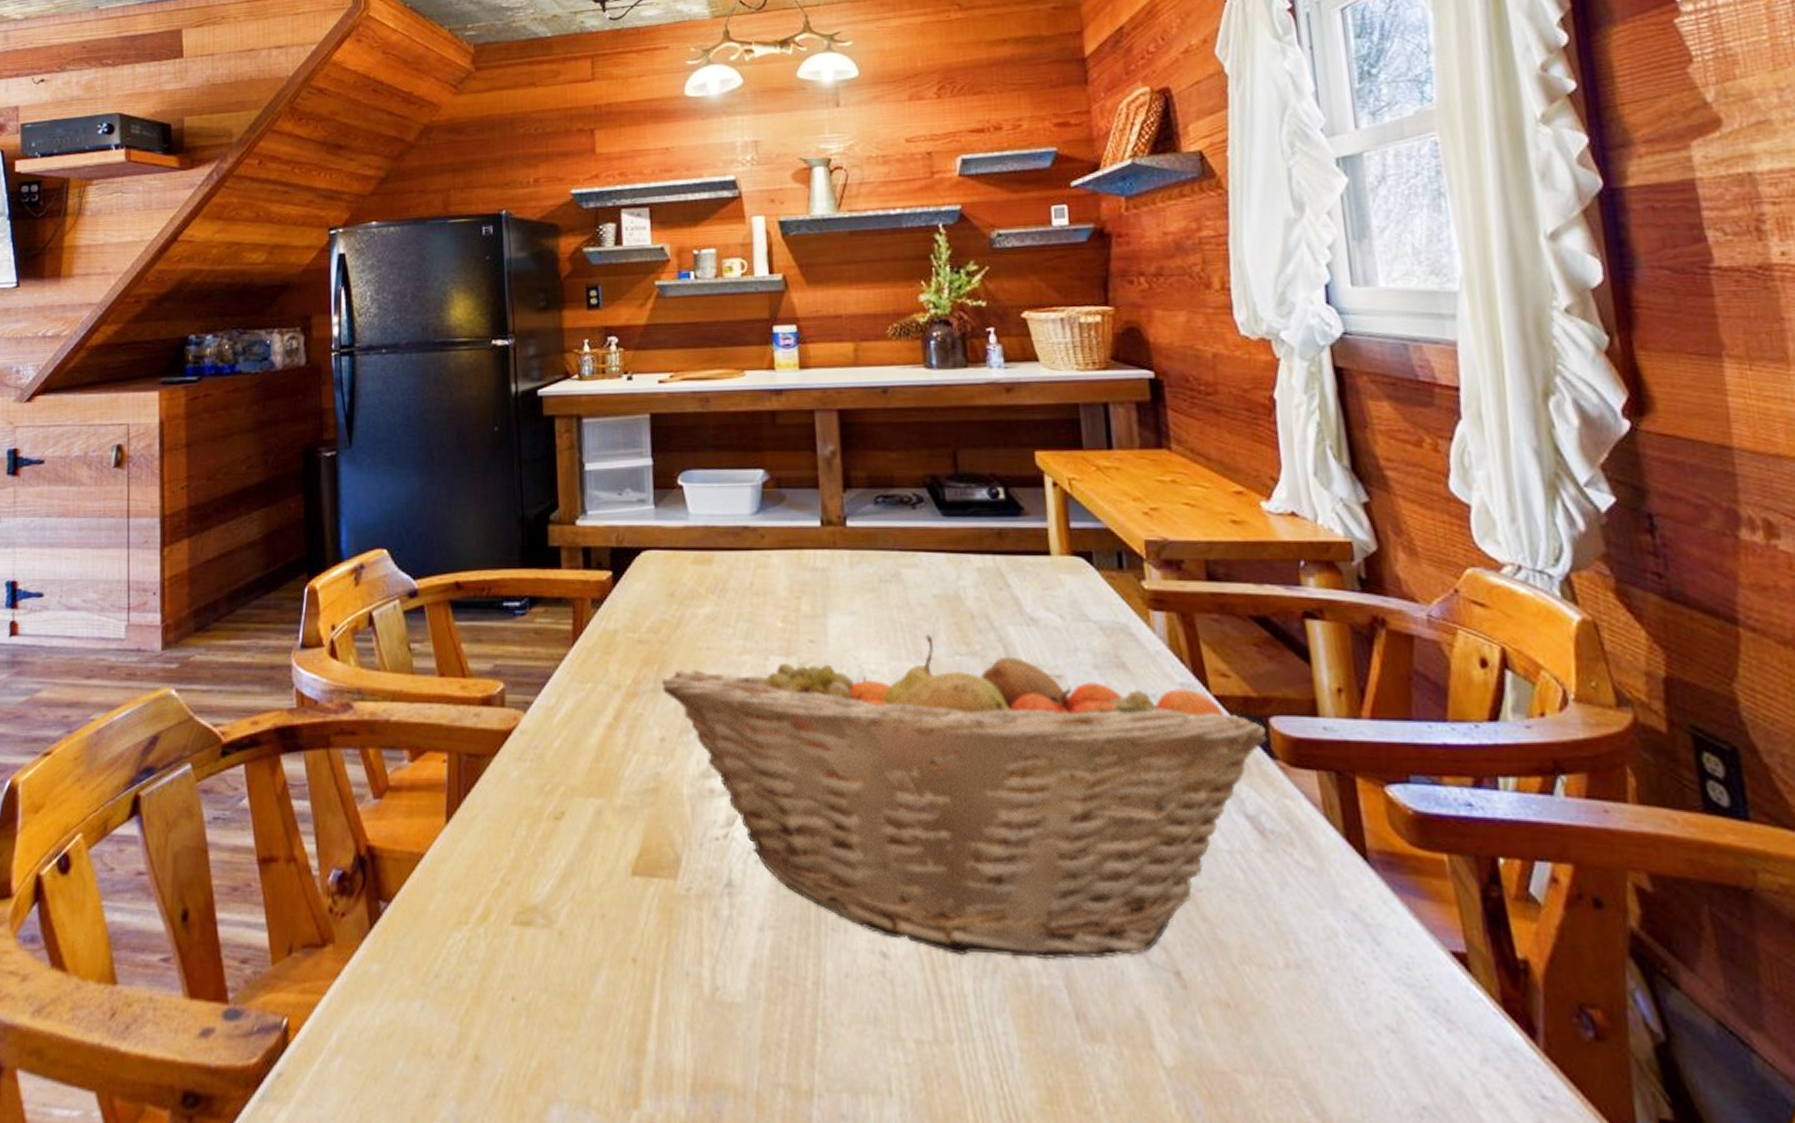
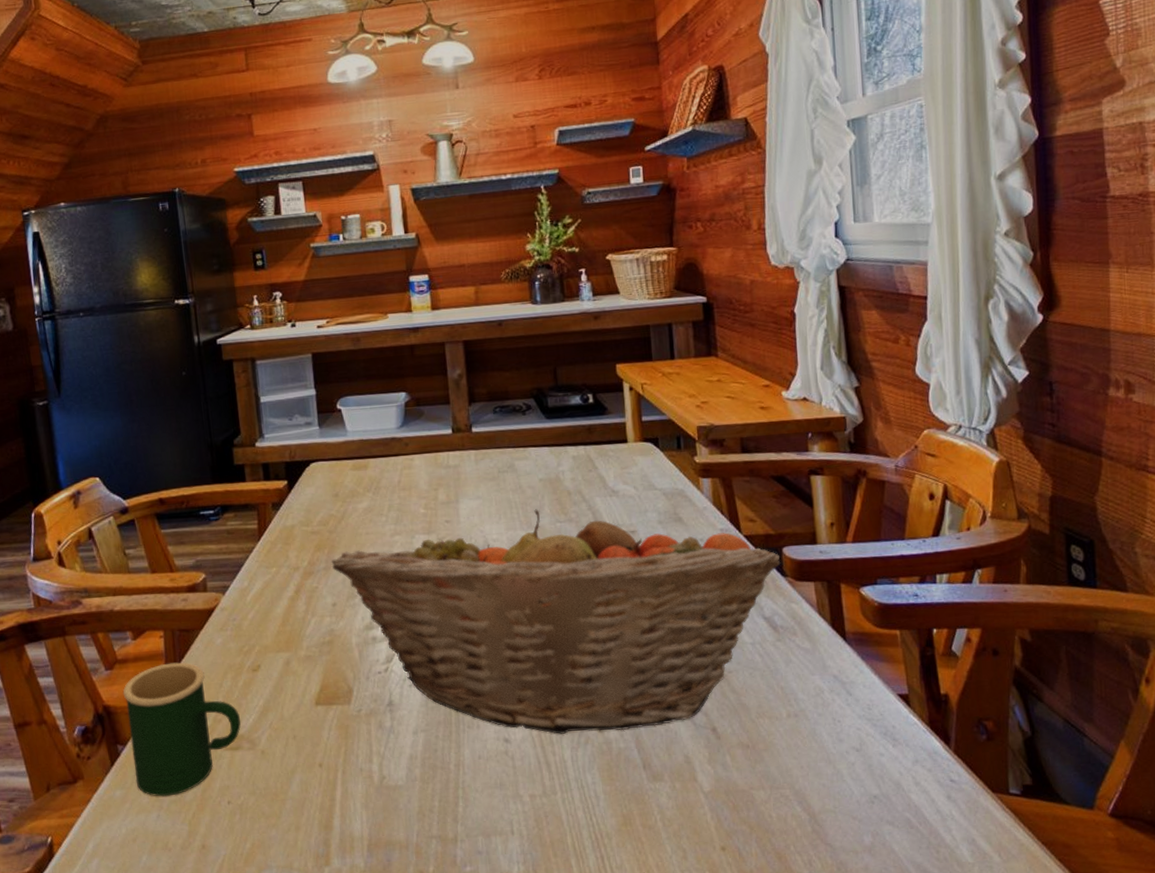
mug: none [392,797,536,980] -> present [122,662,241,797]

